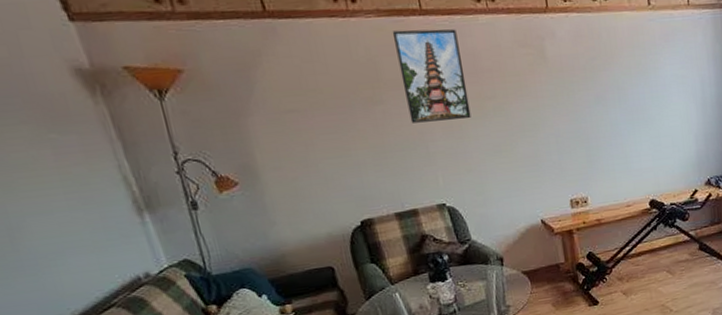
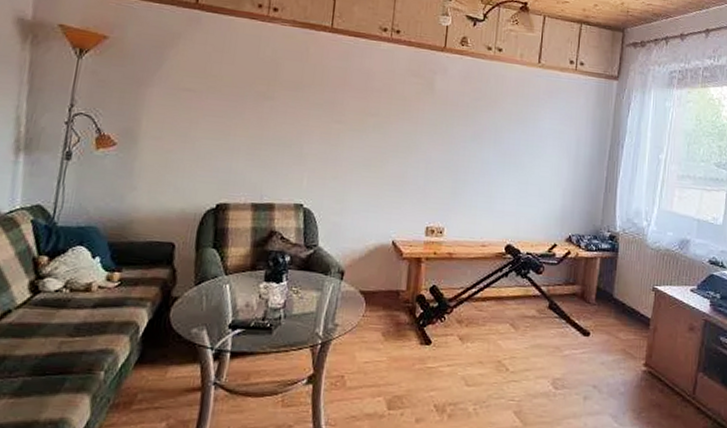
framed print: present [392,29,471,123] -> none [293,40,358,129]

